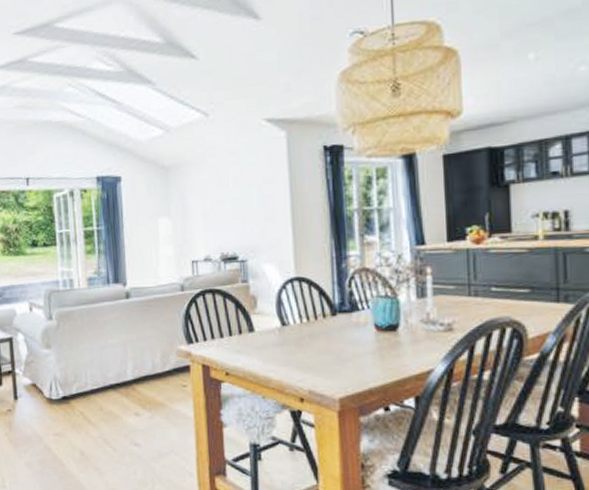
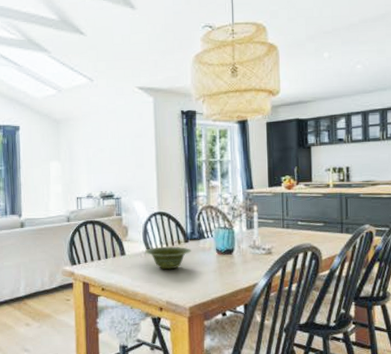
dish: none [279,320,341,351] -> present [145,246,191,270]

